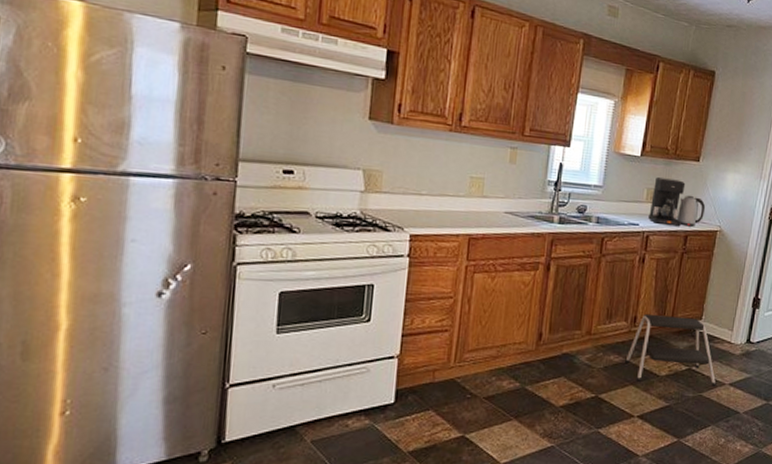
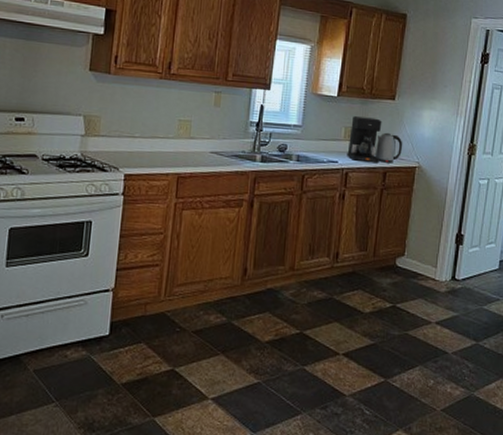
step stool: present [625,313,717,387] -> none [328,249,422,325]

